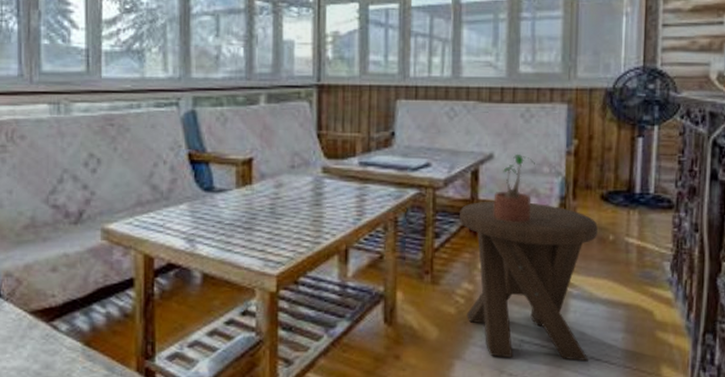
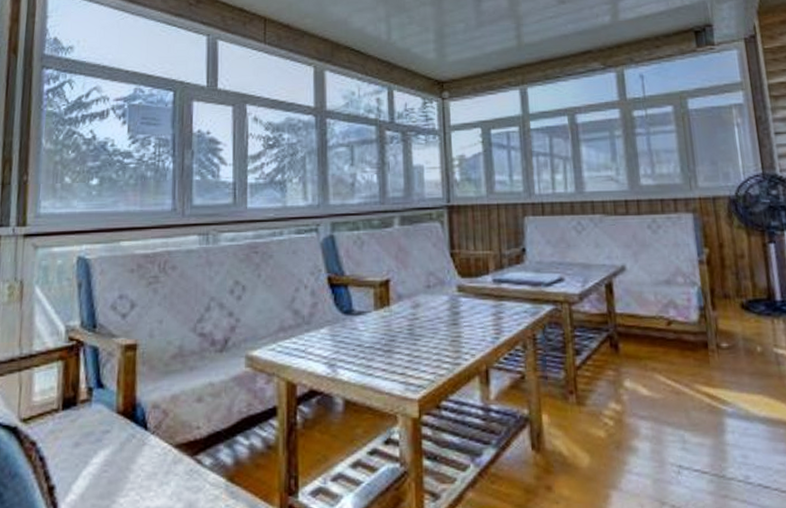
music stool: present [460,201,598,362] -> none [598,314,756,490]
potted plant: present [493,153,535,222] -> none [630,265,671,336]

